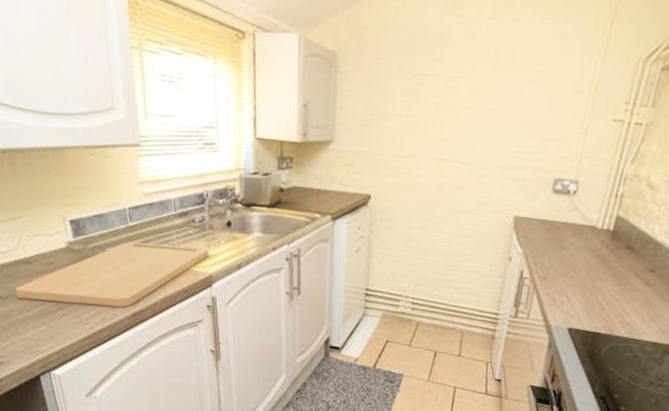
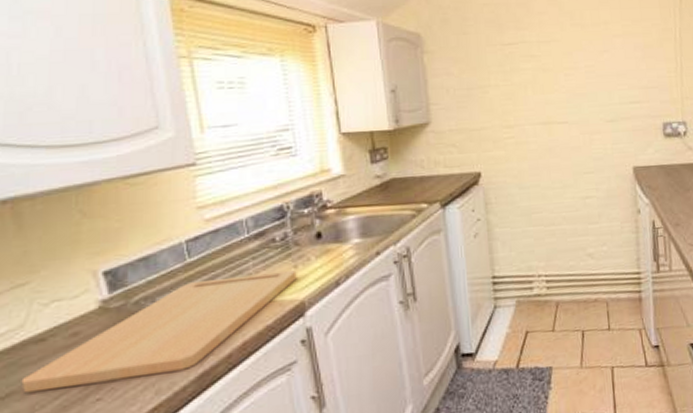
toaster: present [238,169,285,208] -> none [325,165,382,212]

